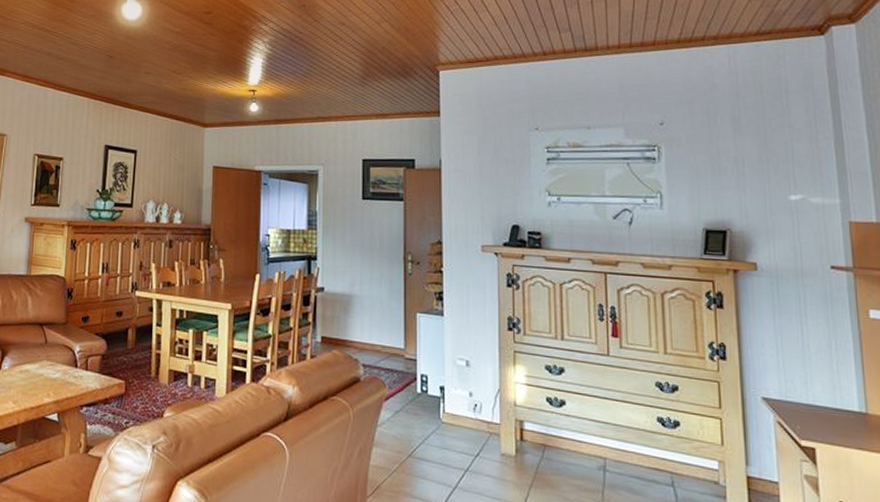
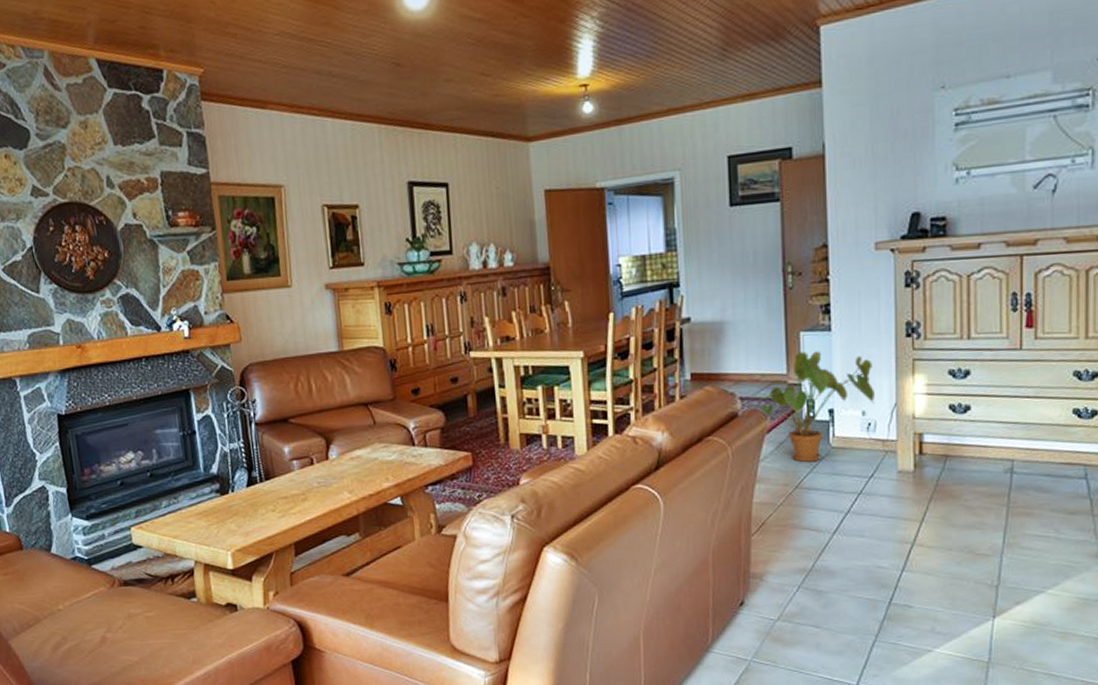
house plant: none [377,331,480,434] -> present [757,351,874,463]

